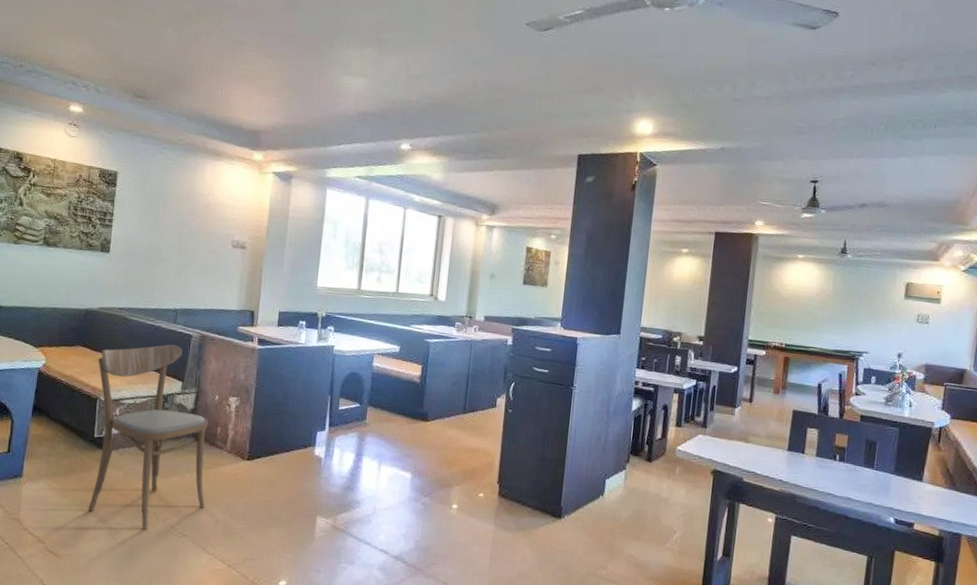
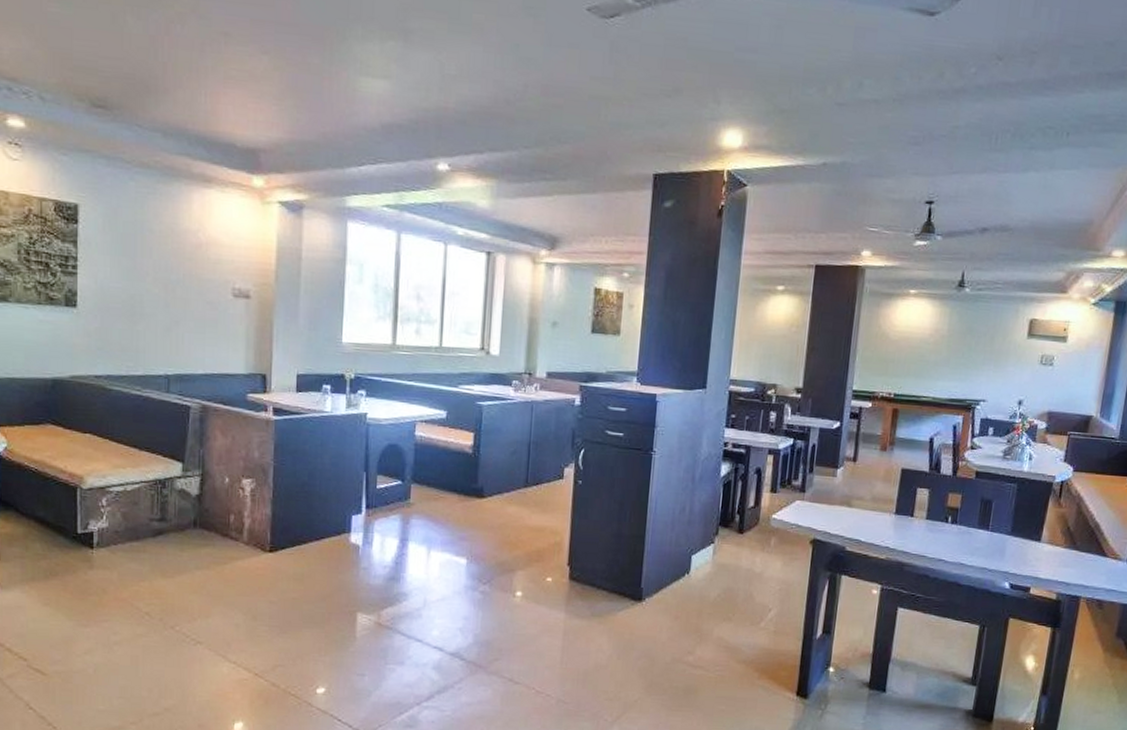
dining chair: present [88,344,208,531] -> none [74,417,222,640]

